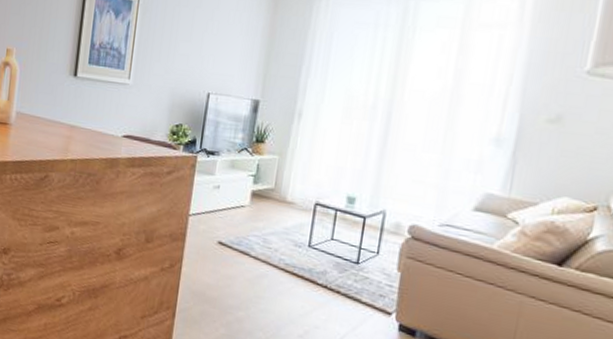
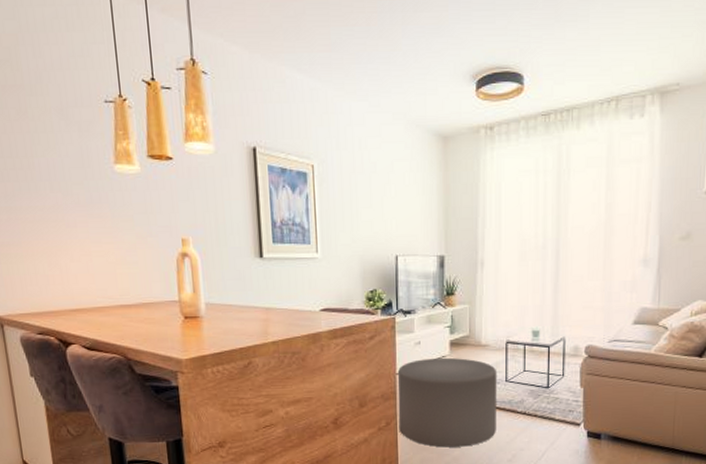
pouf: none [182,204,301,310] -> present [397,357,497,448]

